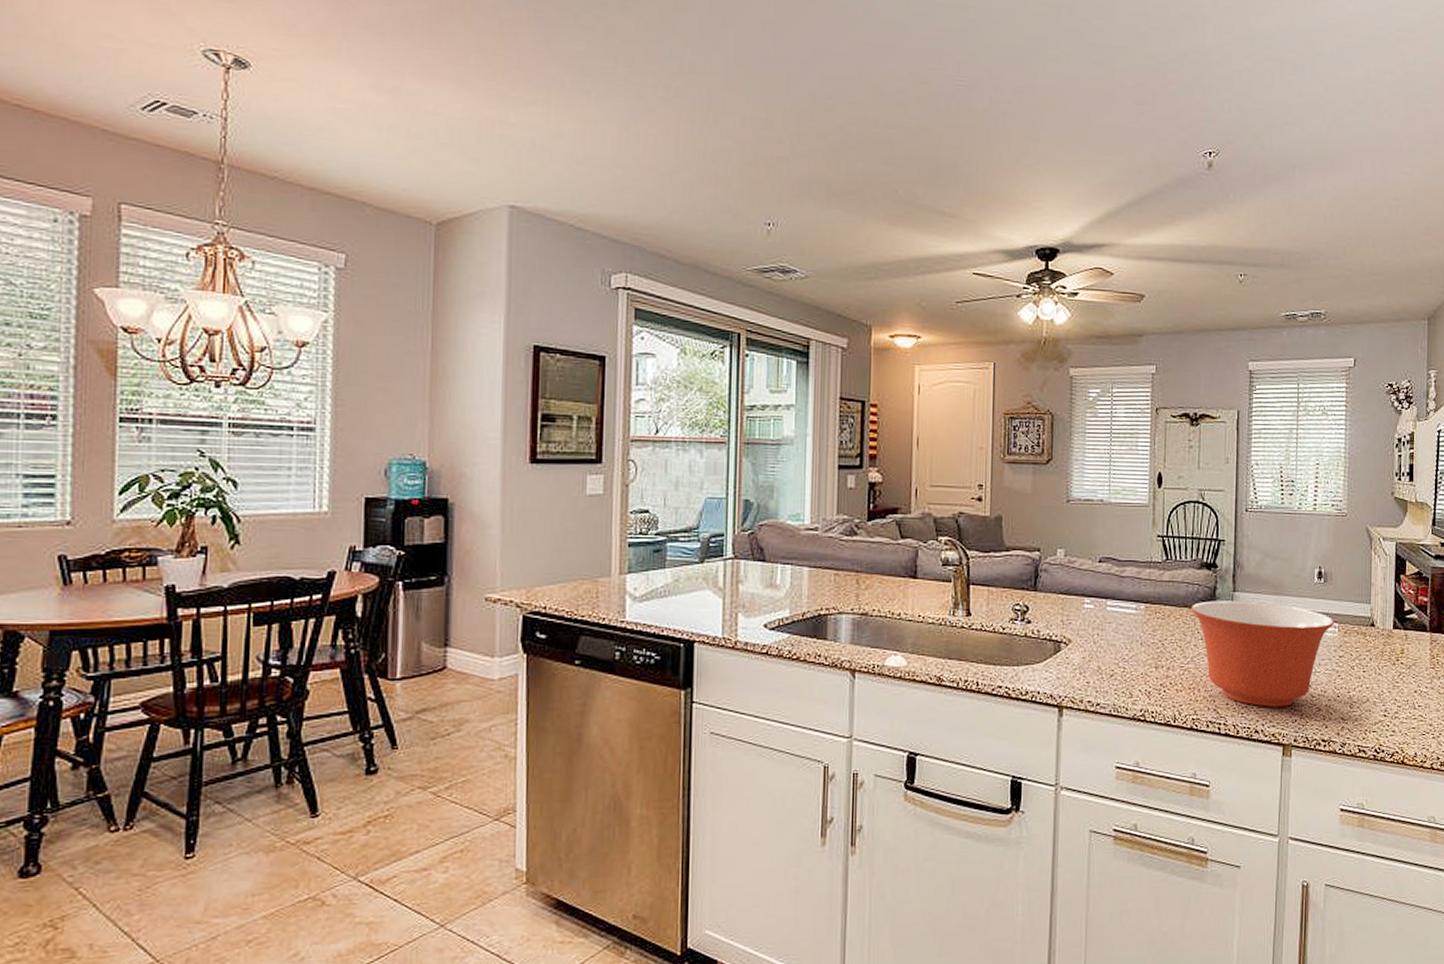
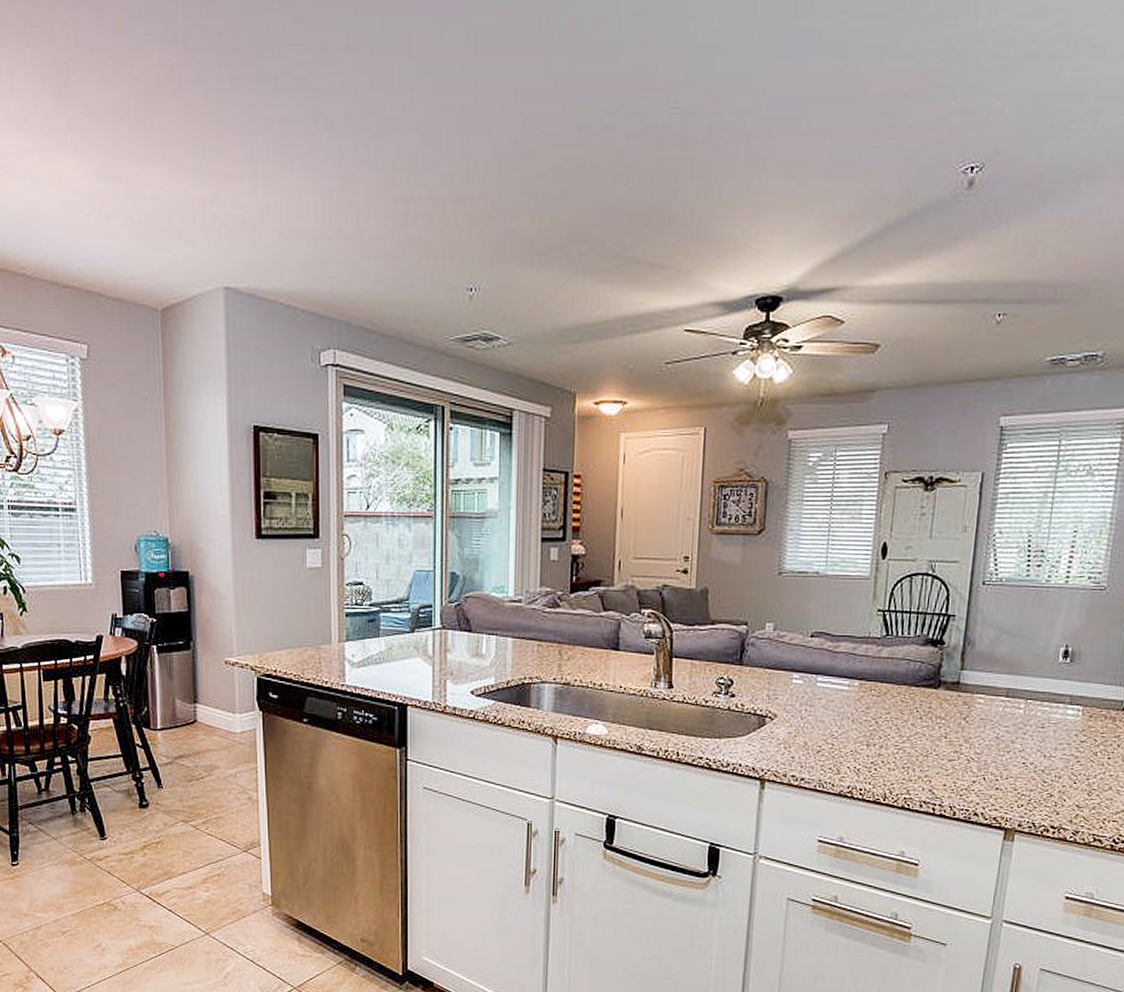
mixing bowl: present [1190,601,1334,707] -> none [910,679,1078,791]

